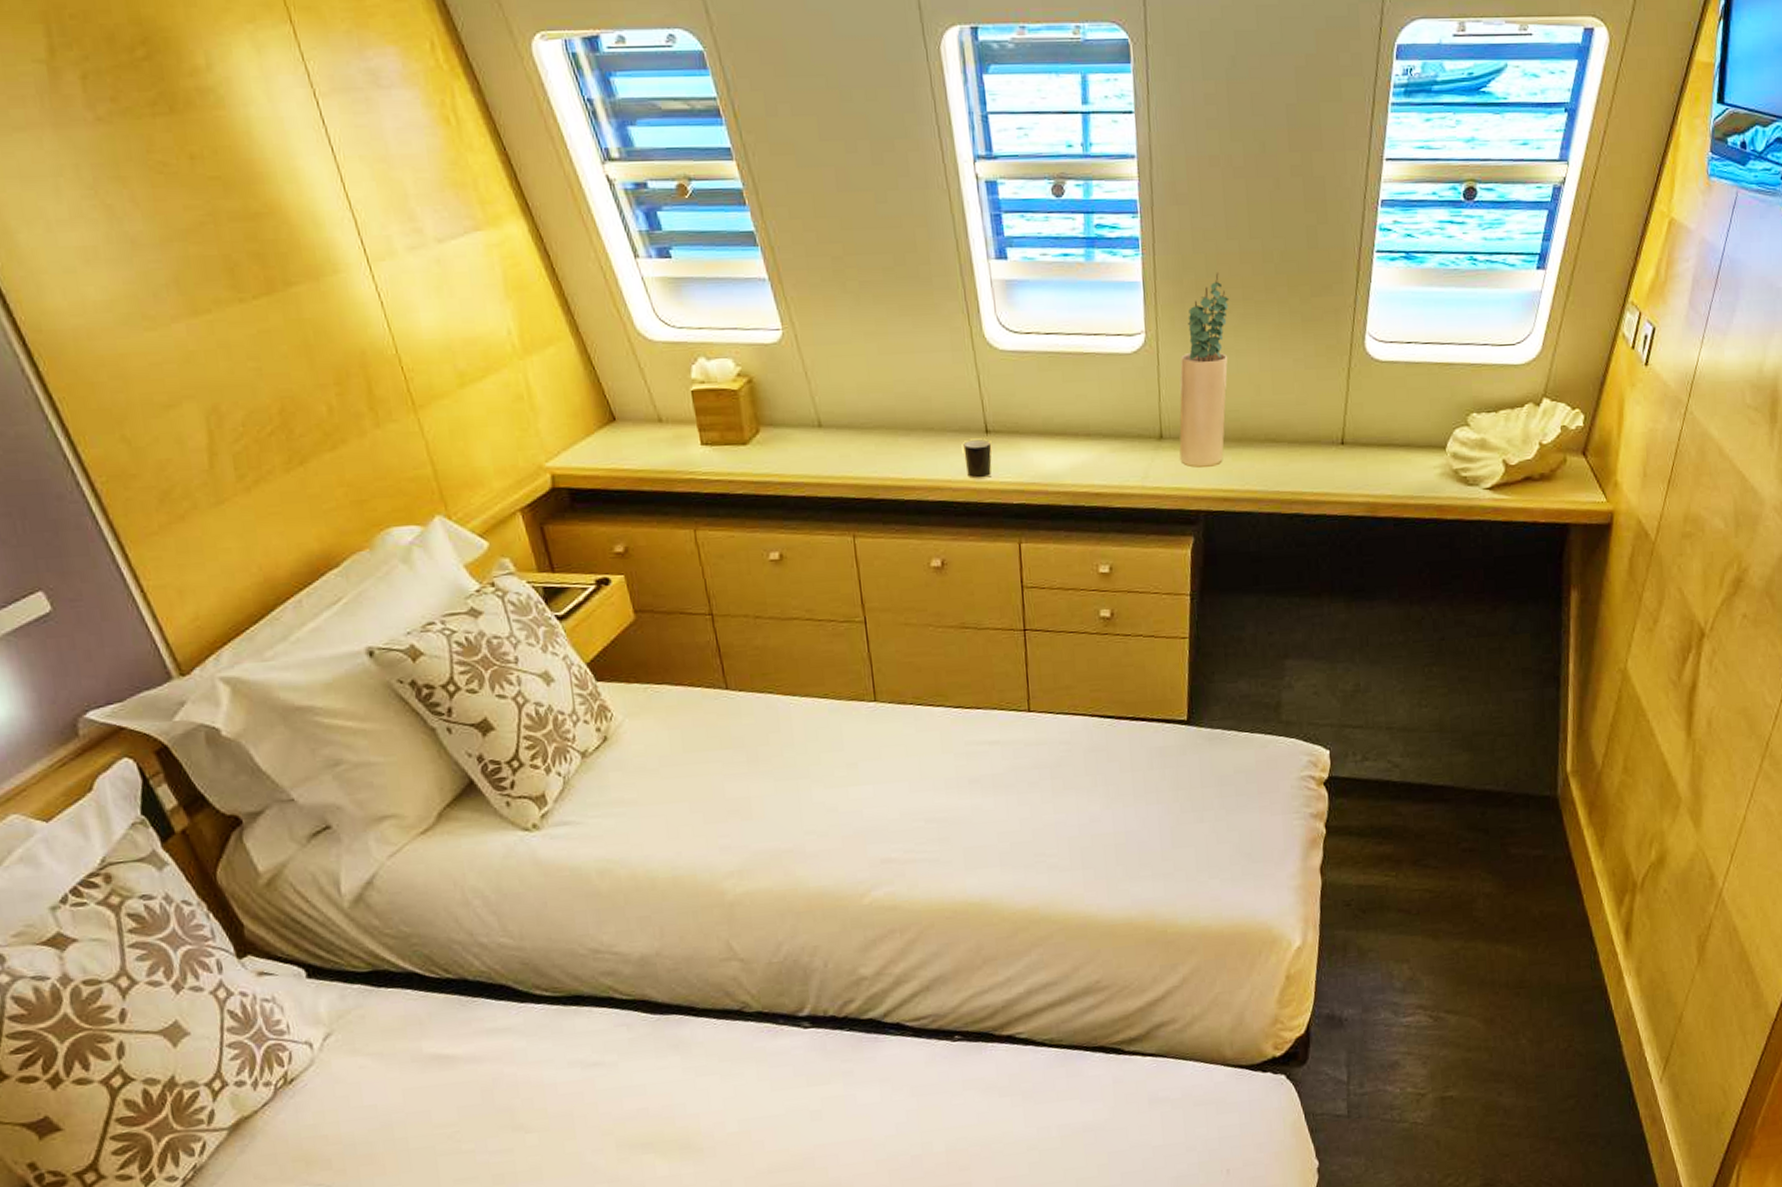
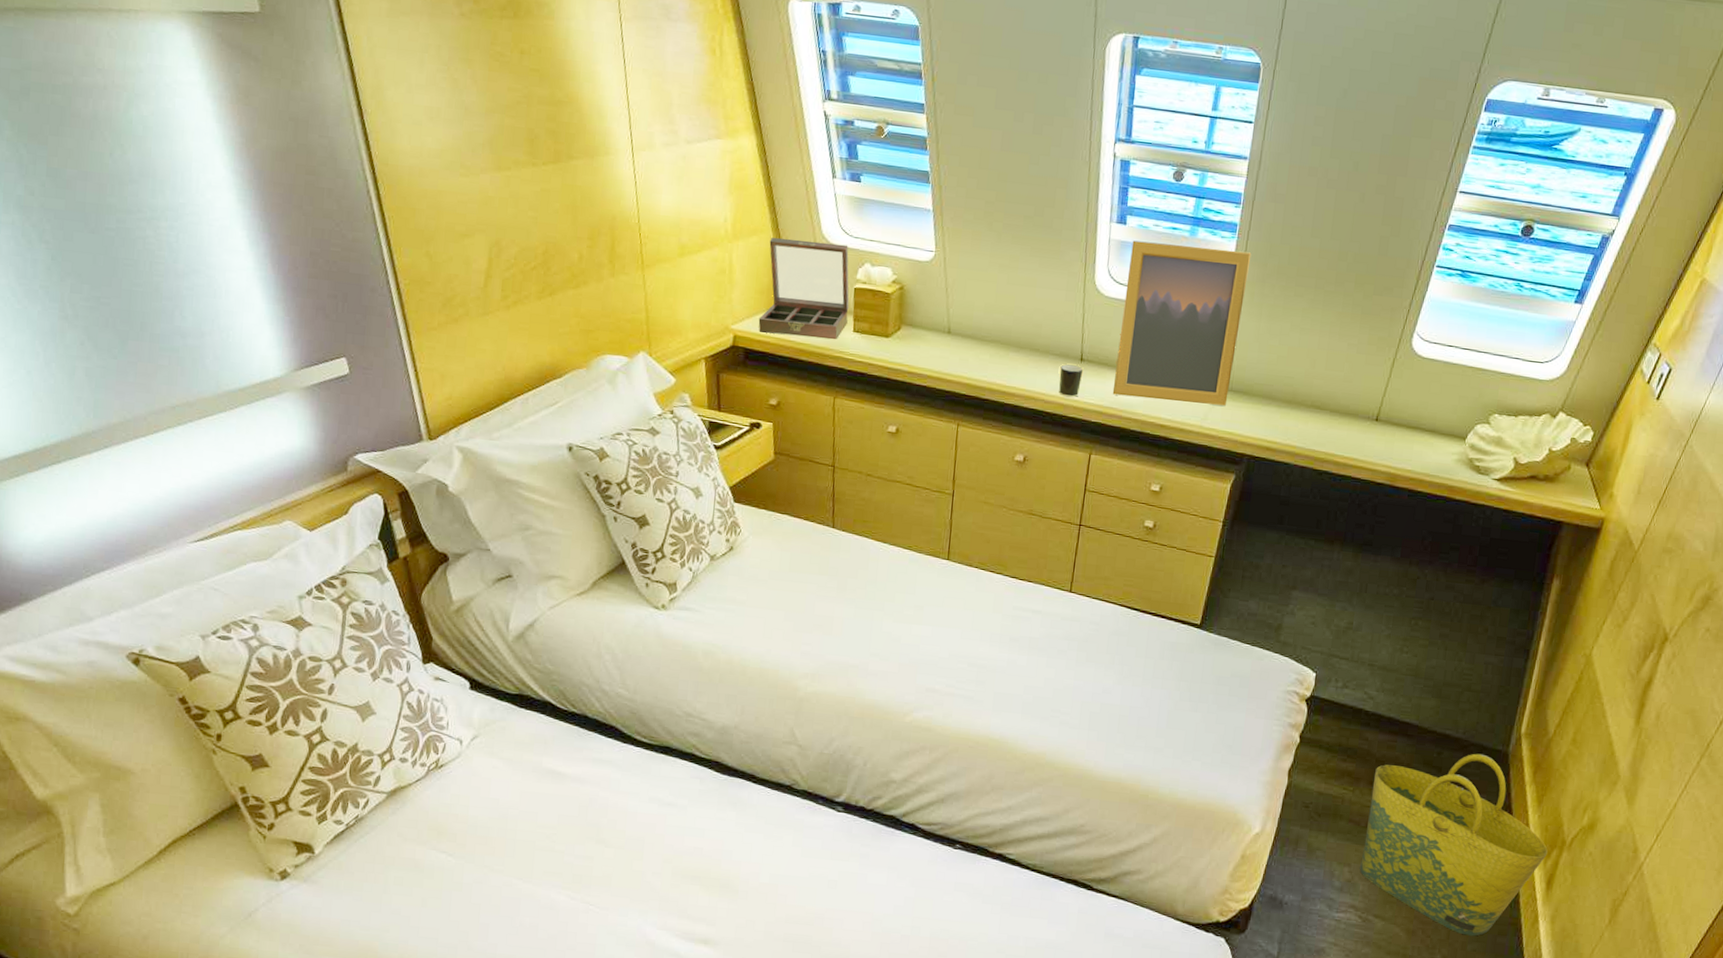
jewelry box: none [571,339,692,465] -> present [758,238,850,340]
picture frame: none [1019,269,1168,467] -> present [1112,240,1252,406]
vase: present [1179,273,1230,468] -> none [1236,263,1304,420]
tote bag: none [1416,804,1619,1011] -> present [1360,753,1548,936]

